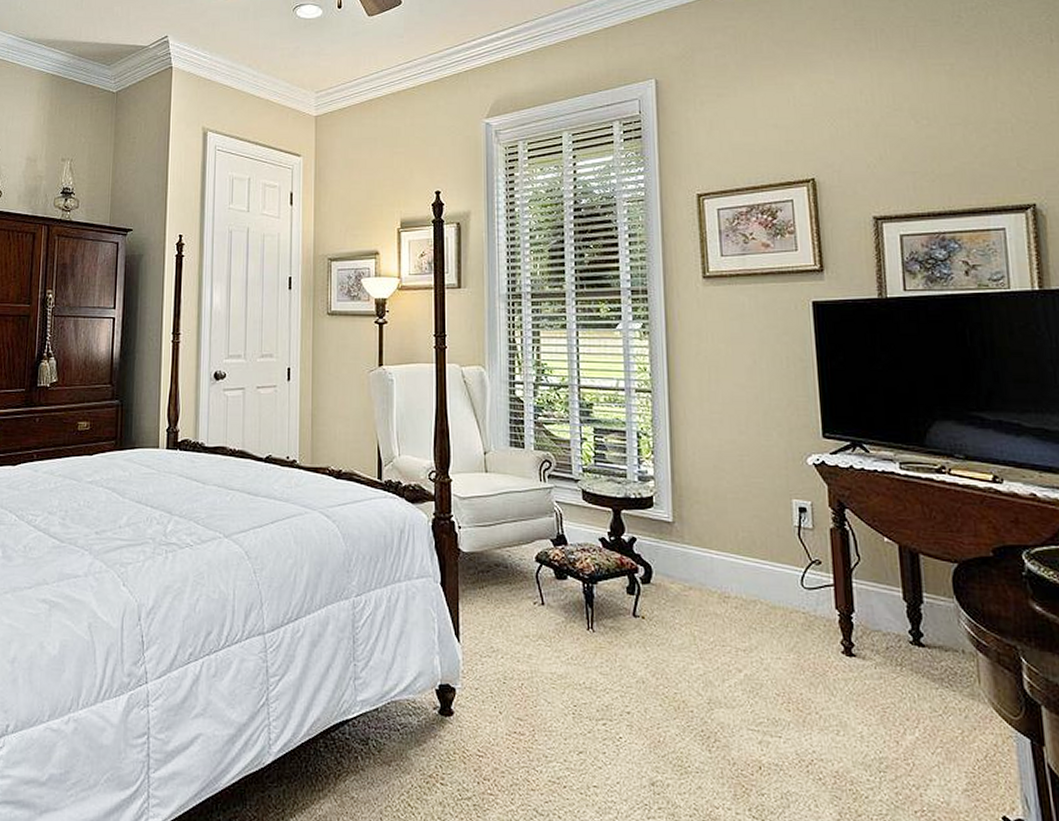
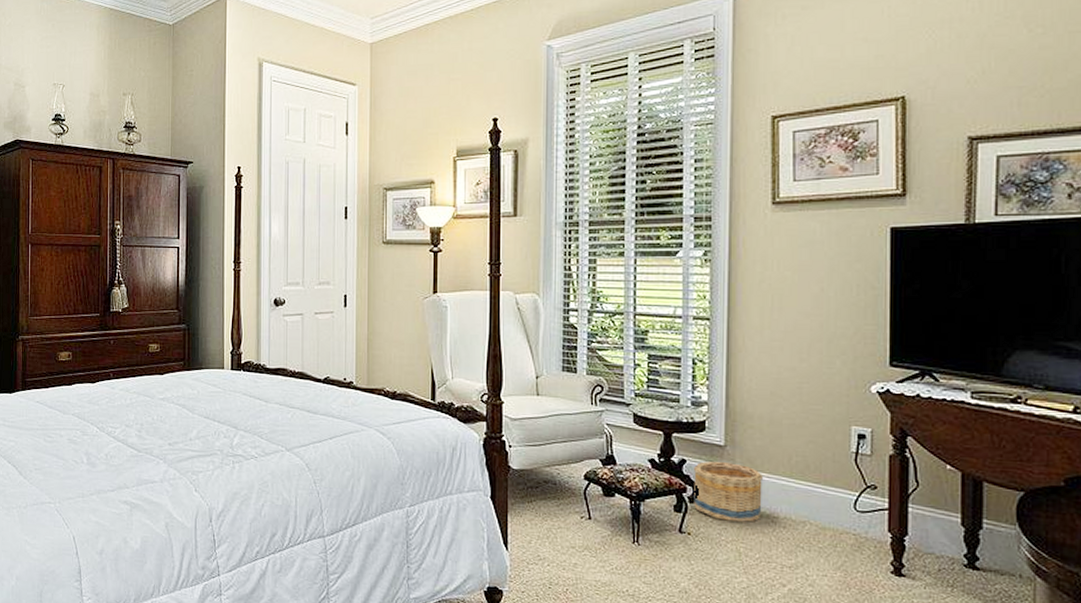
basket: none [643,538,713,603] -> present [693,461,763,522]

